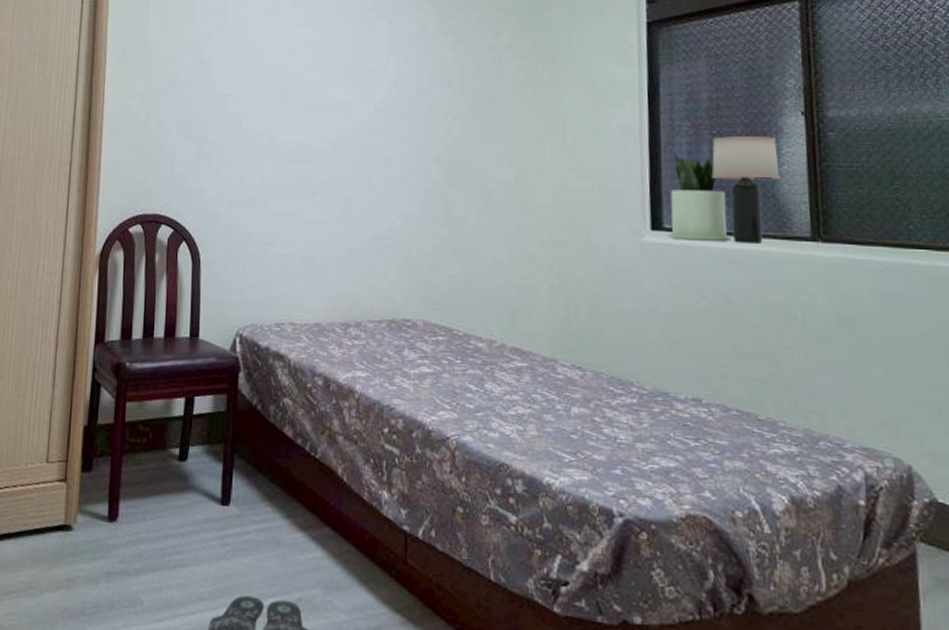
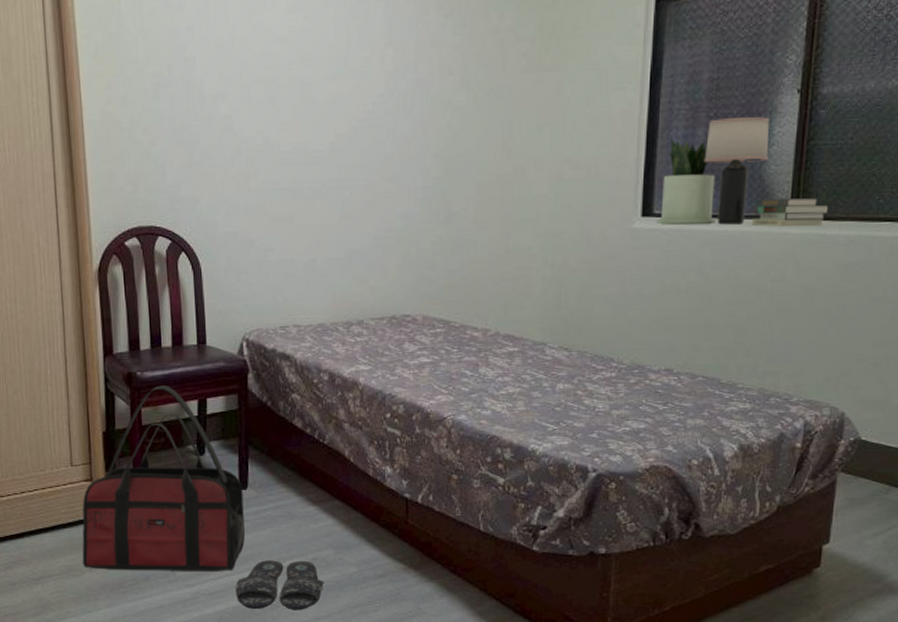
duffel bag: none [43,379,225,606] -> present [82,385,245,571]
books: none [770,218,853,251] -> present [751,197,828,227]

